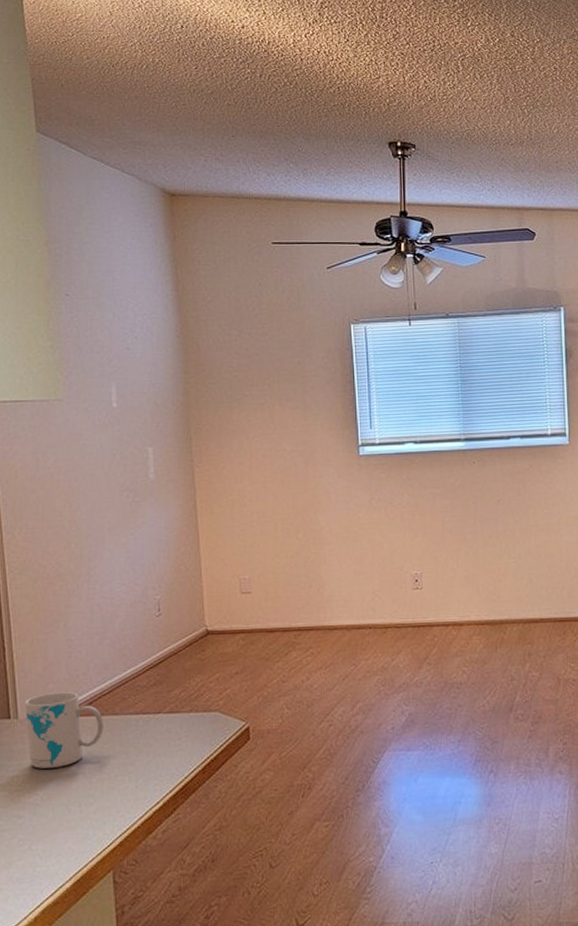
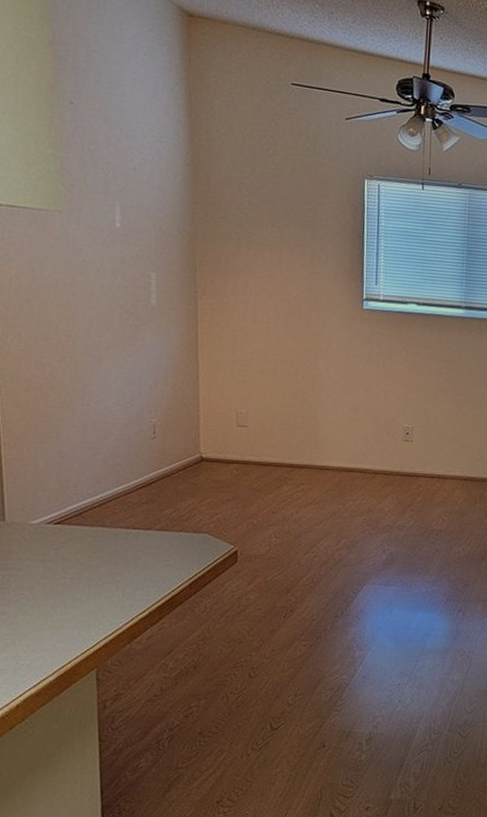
mug: present [25,692,104,769] -> none [12,500,93,571]

